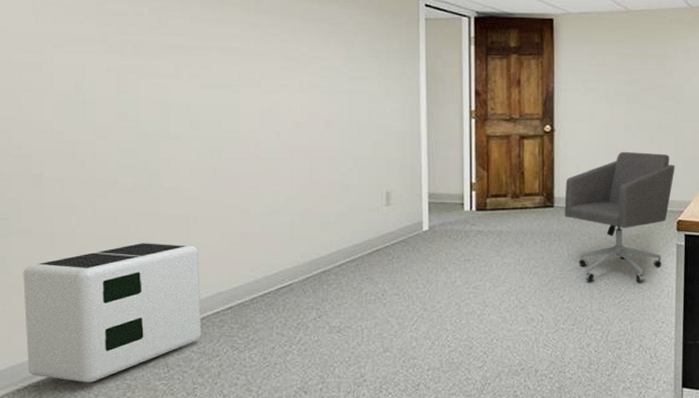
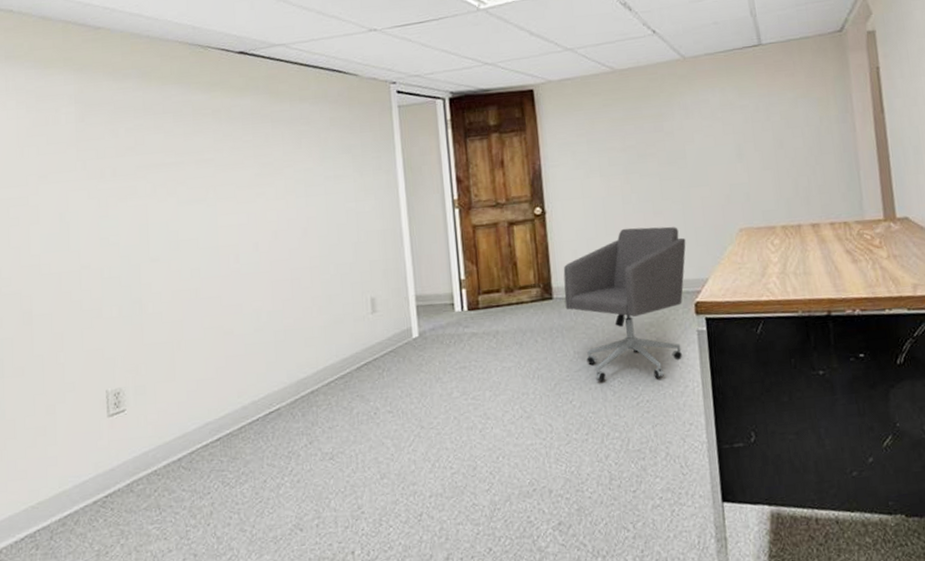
air purifier: present [23,242,202,383] -> none [17,373,192,531]

